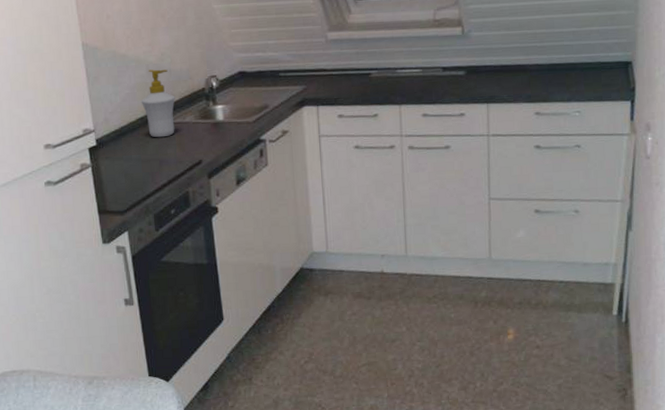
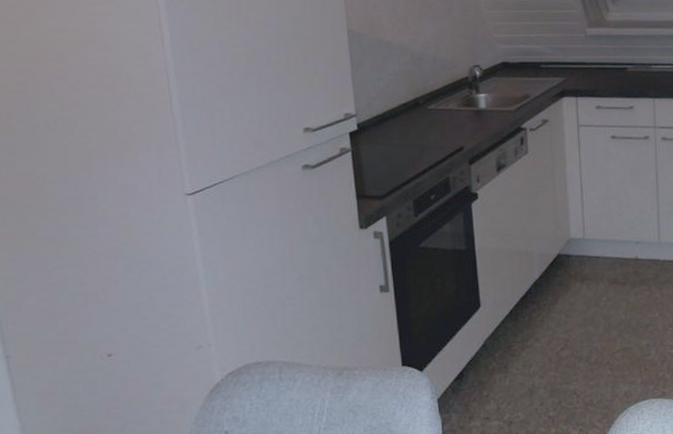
soap bottle: present [141,69,175,138] -> none [404,57,439,124]

